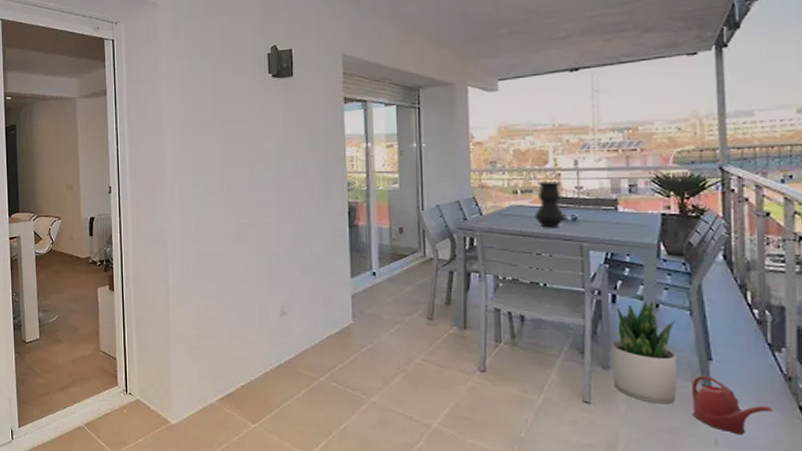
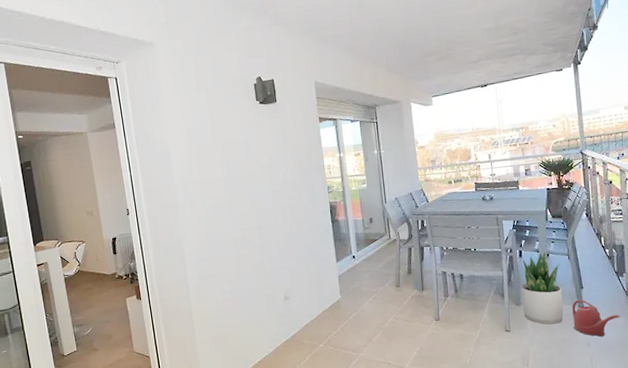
vase: present [534,181,565,228] -> none [464,171,485,207]

